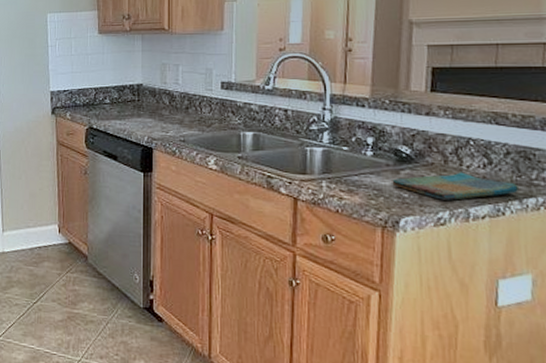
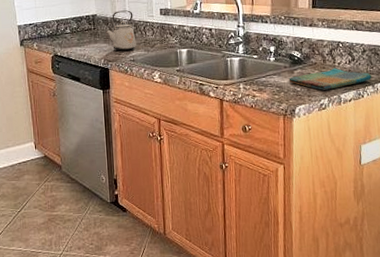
kettle: none [151,81,189,129] -> present [105,10,136,51]

